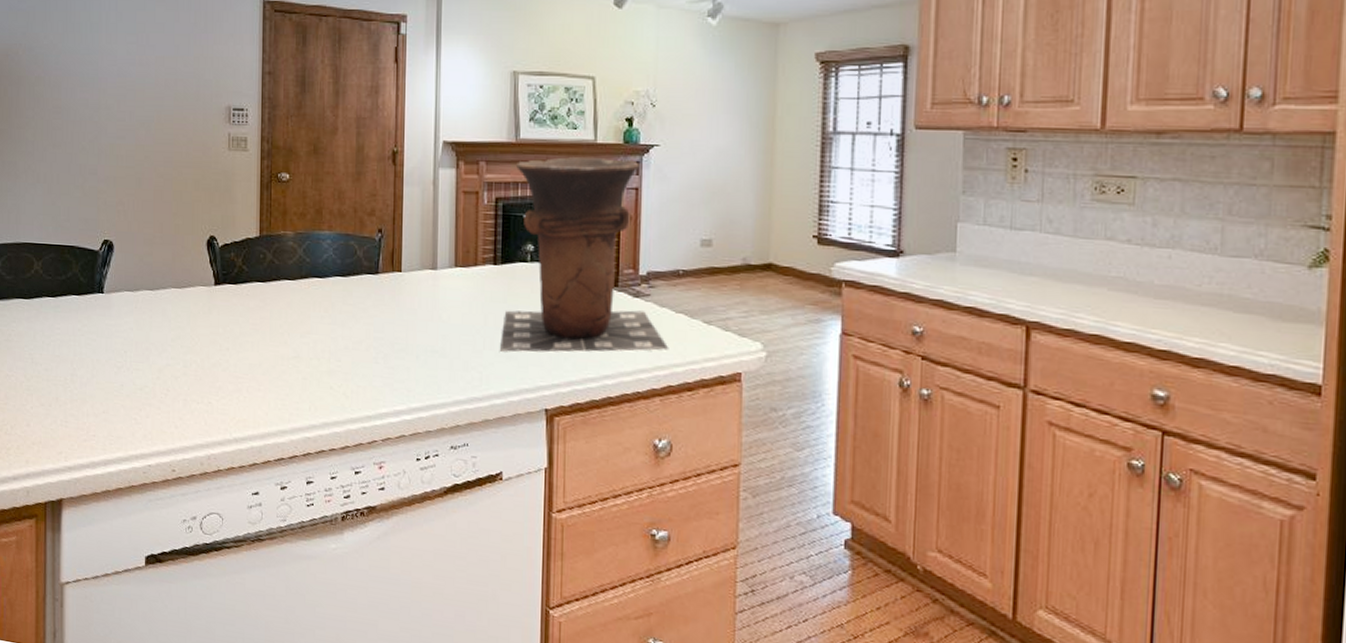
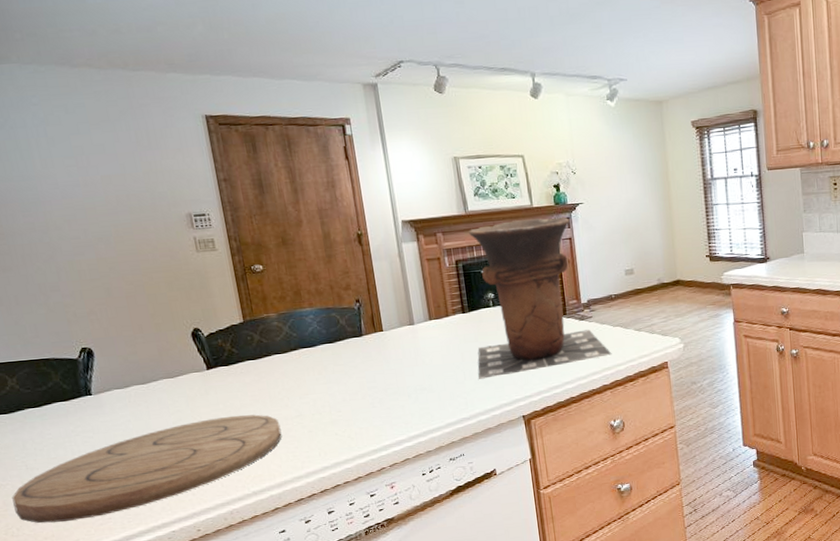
cutting board: none [13,342,275,431] -> present [12,414,282,524]

